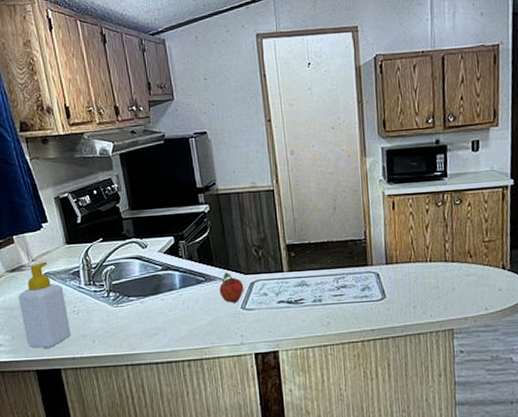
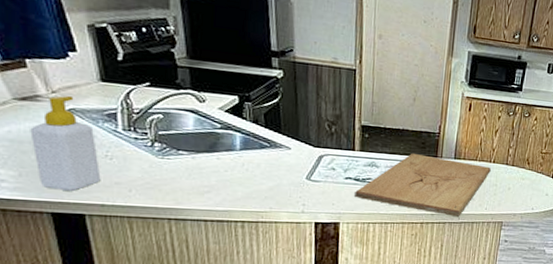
fruit: present [219,272,244,303] -> none [284,142,312,173]
cutting board: none [289,265,429,330] -> present [354,153,491,218]

